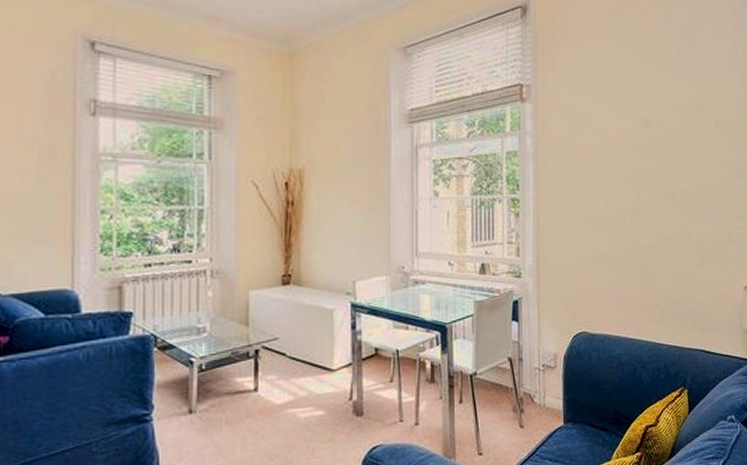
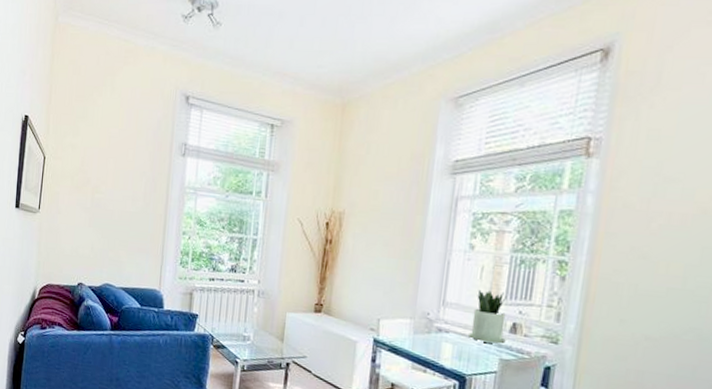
planter: none [443,235,477,287] -> present [467,289,507,344]

